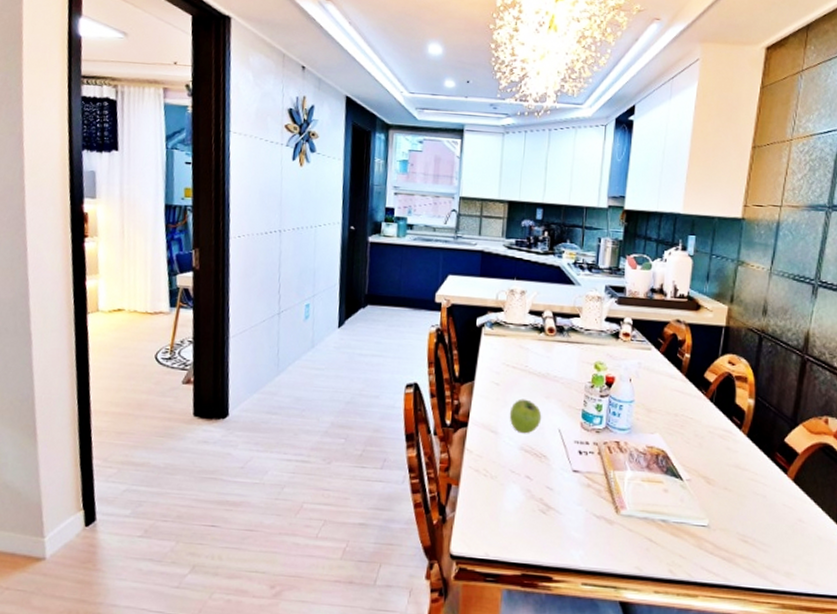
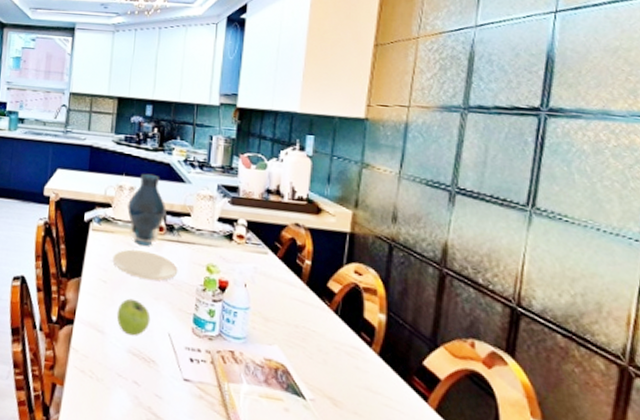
plate: none [504,351,568,380] -> present [112,249,178,281]
vase: none [519,276,557,348] -> present [127,173,167,246]

